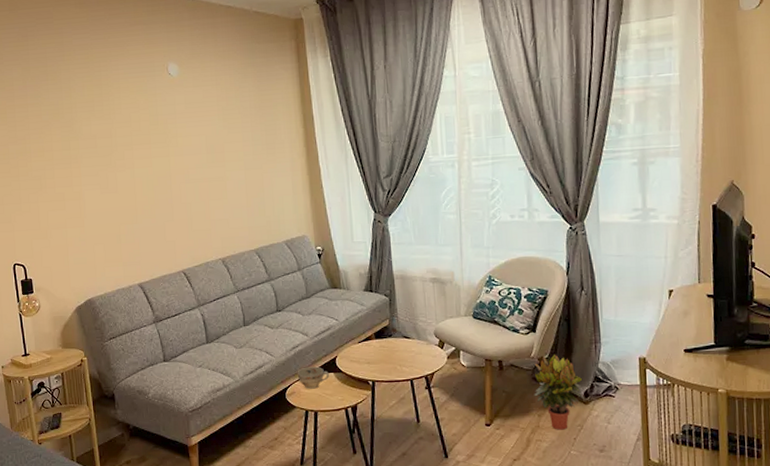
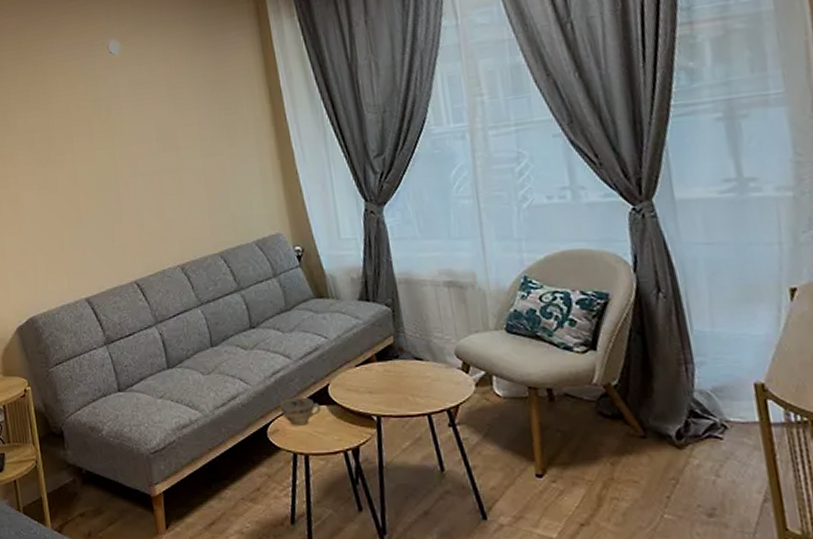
potted plant: present [534,354,584,430] -> none [598,379,676,485]

